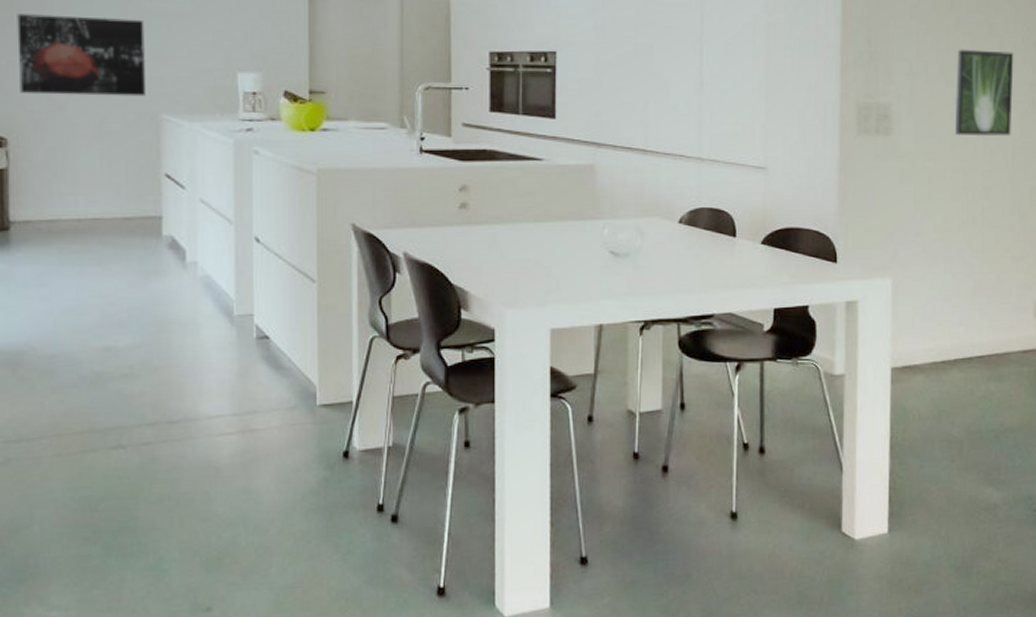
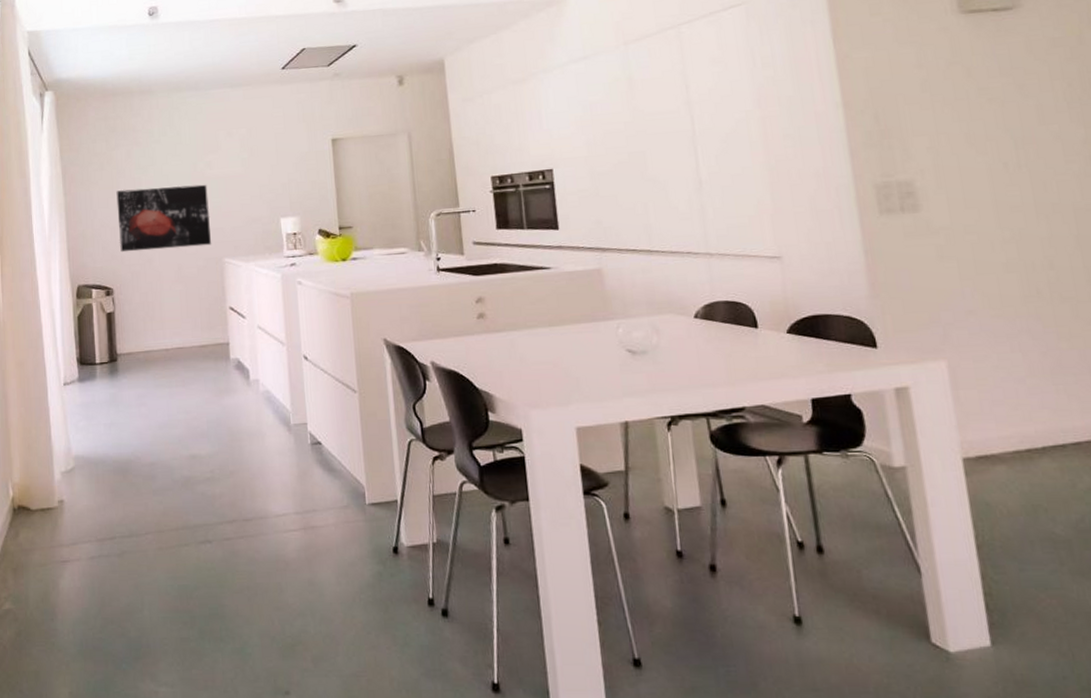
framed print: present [955,49,1014,137] -> none [985,111,1069,204]

